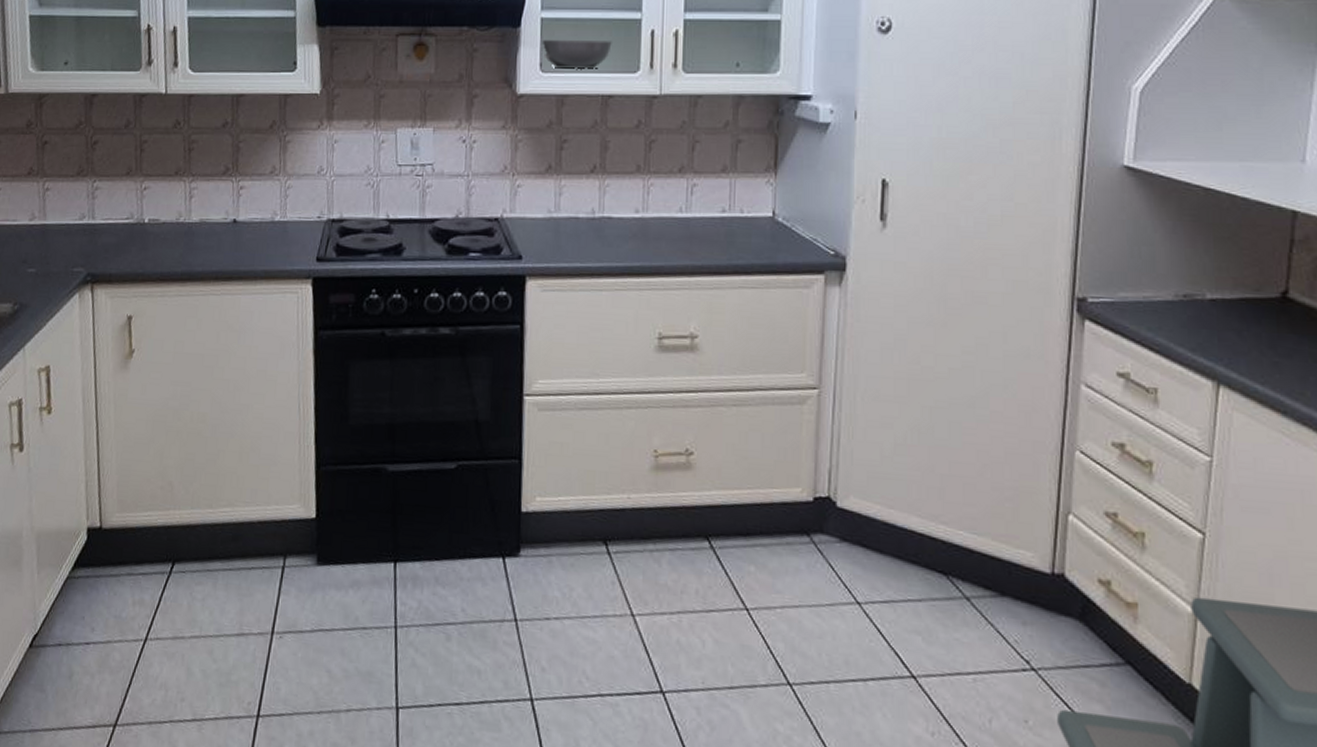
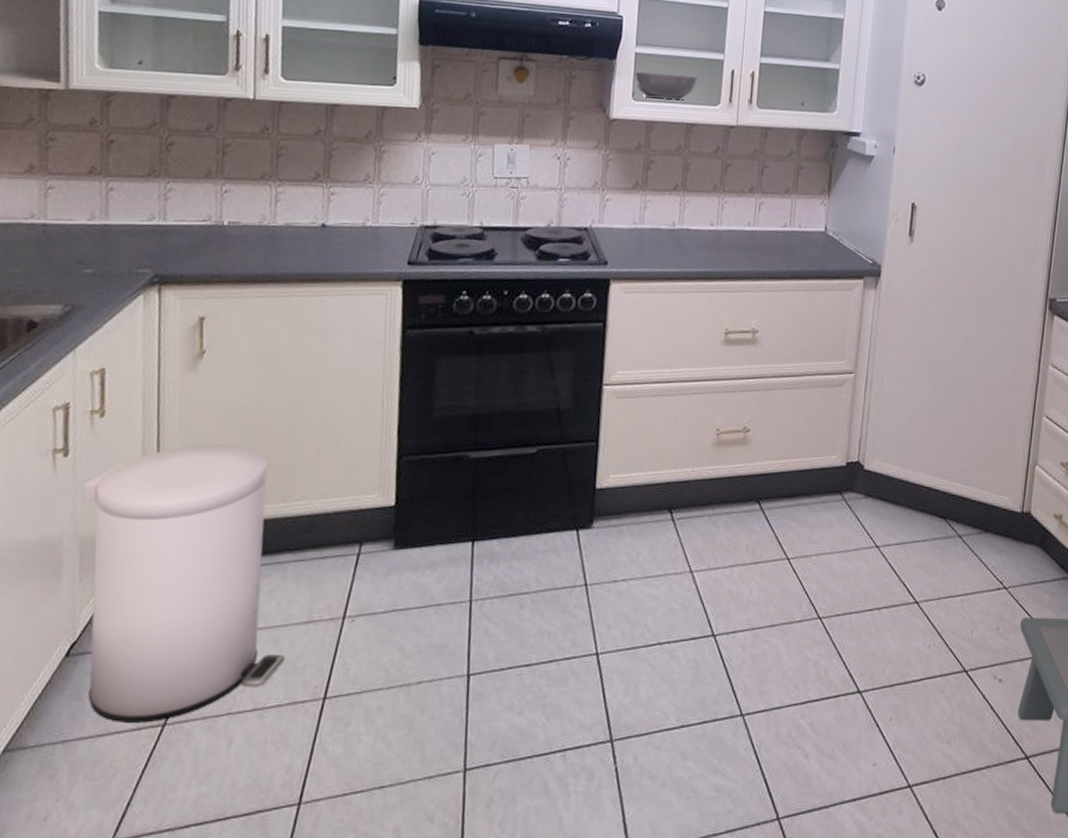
pedal bin: none [36,445,219,721] -> present [81,444,285,723]

